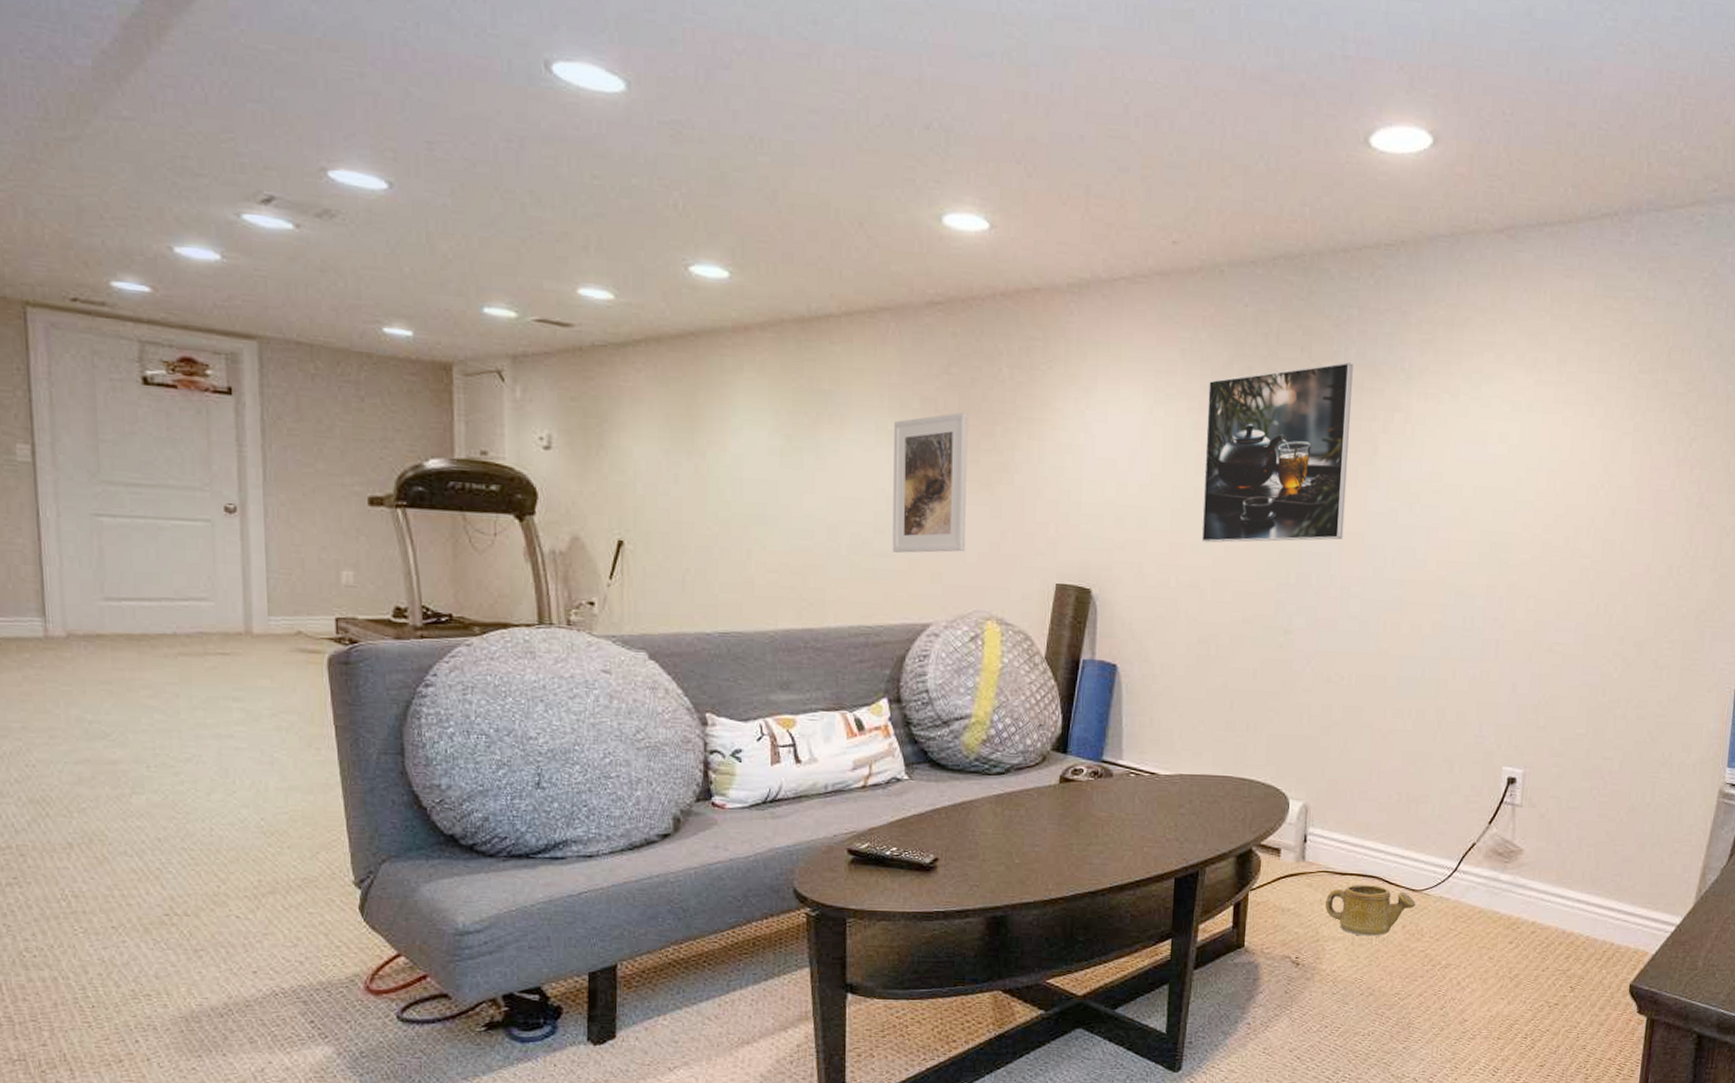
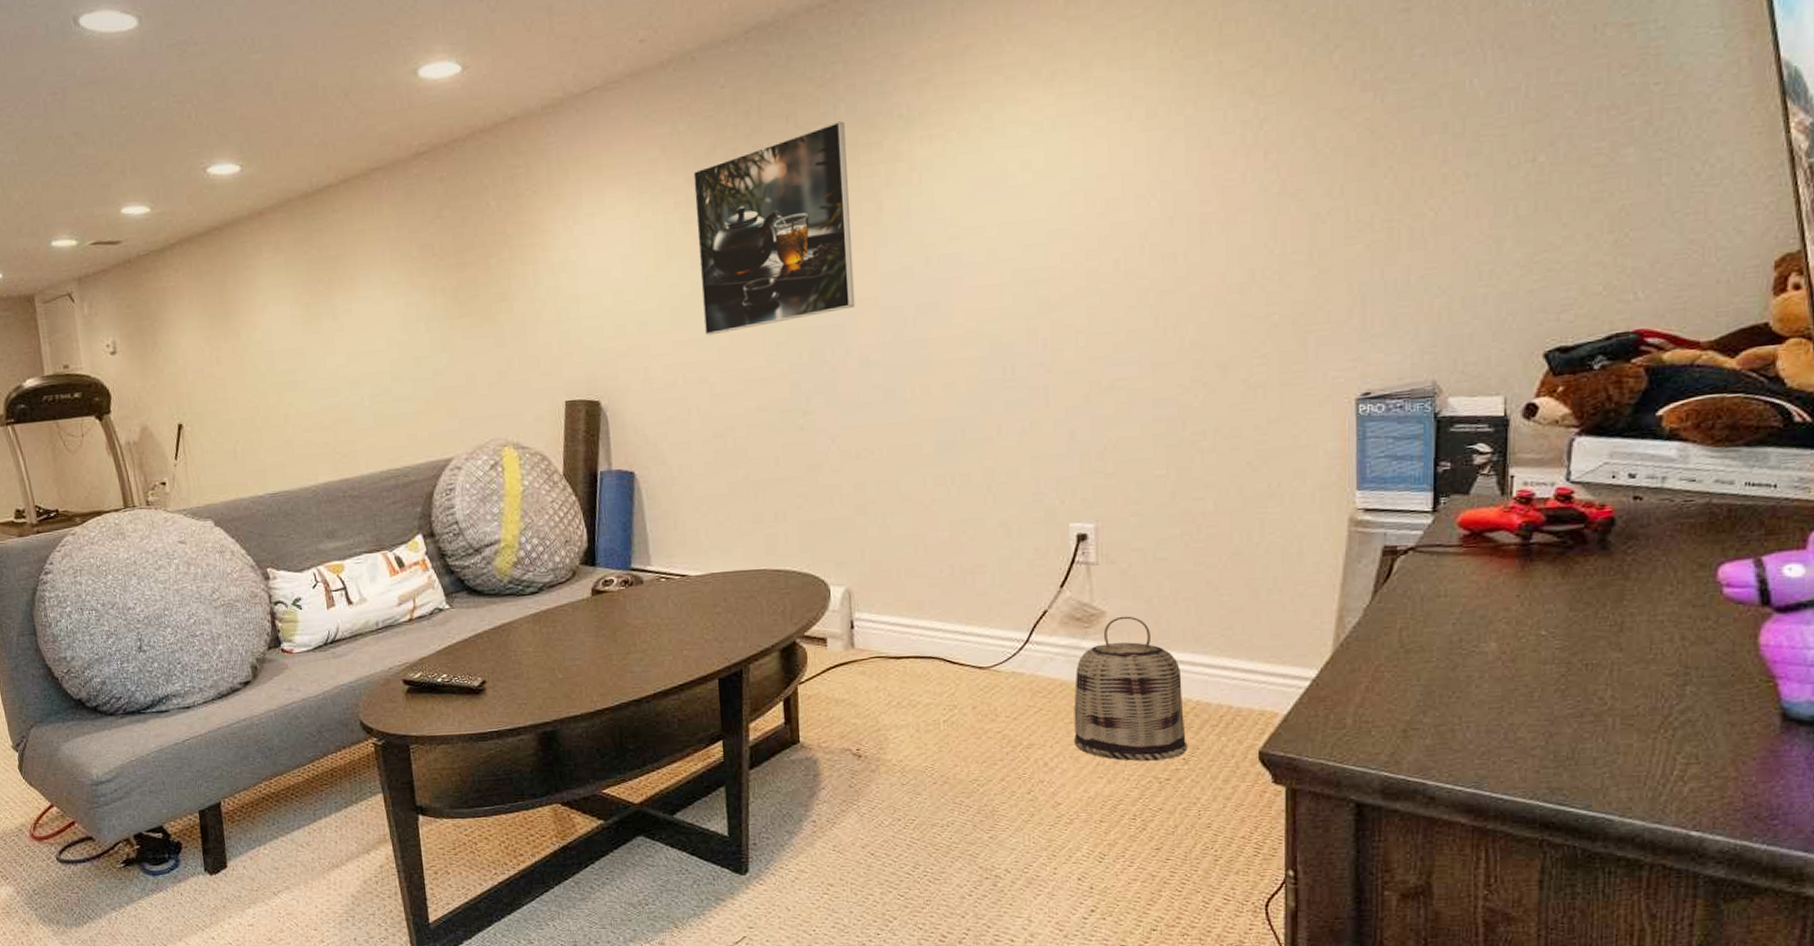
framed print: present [892,412,968,553] -> none [396,251,475,396]
watering can: present [1325,884,1416,936] -> none [882,666,986,722]
basket: none [1484,855,1578,987] -> present [1073,616,1188,762]

